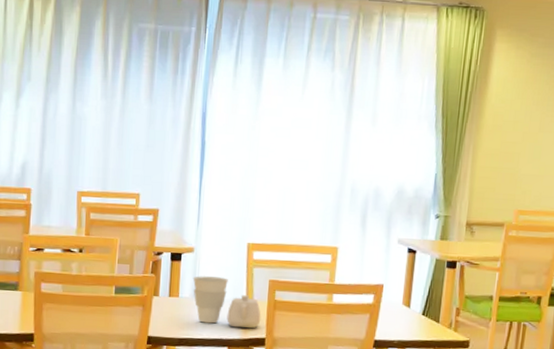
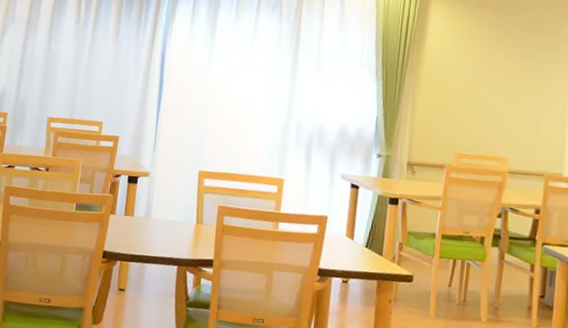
cup: present [192,276,228,324] -> none [147,198,180,243]
teapot: present [226,295,261,329] -> none [177,218,210,250]

